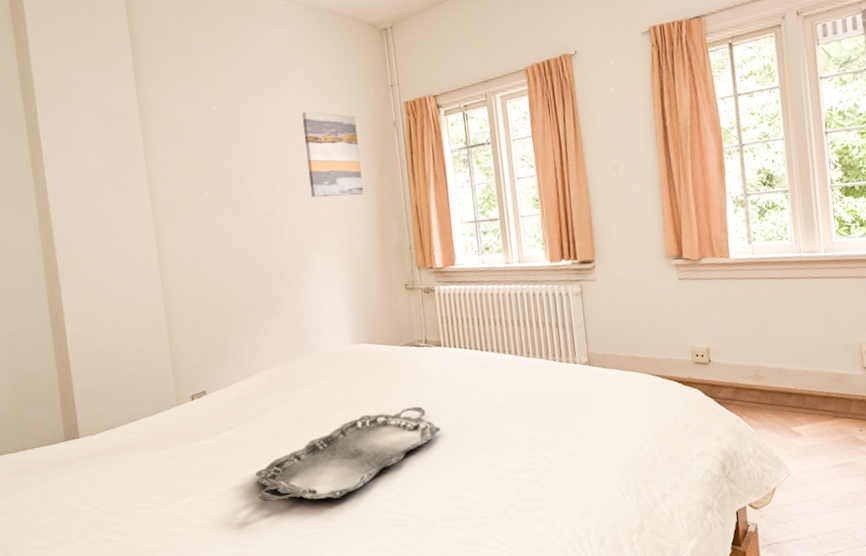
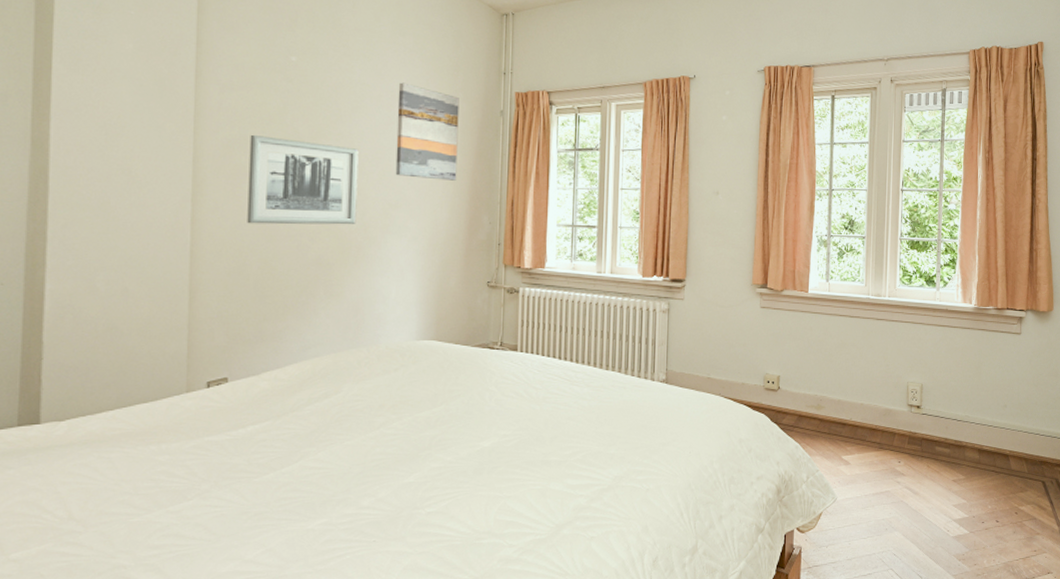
wall art: none [191,178,286,258] -> present [247,134,359,225]
serving tray: present [255,406,441,501] -> none [275,413,504,511]

